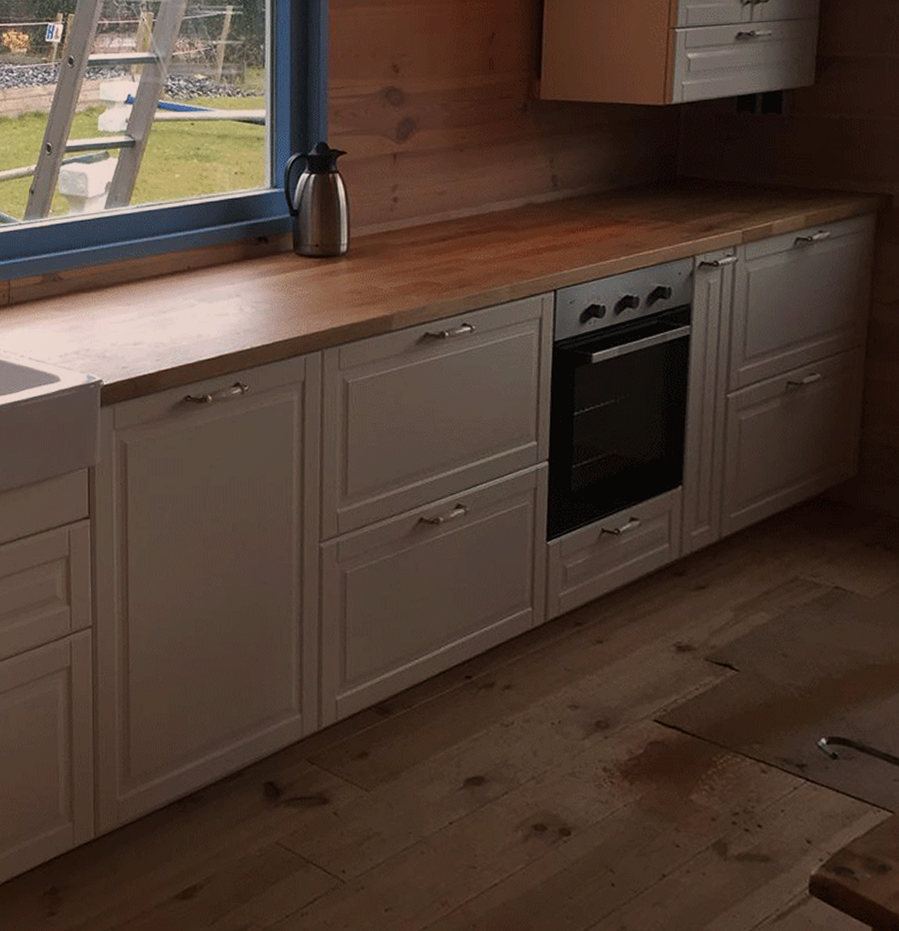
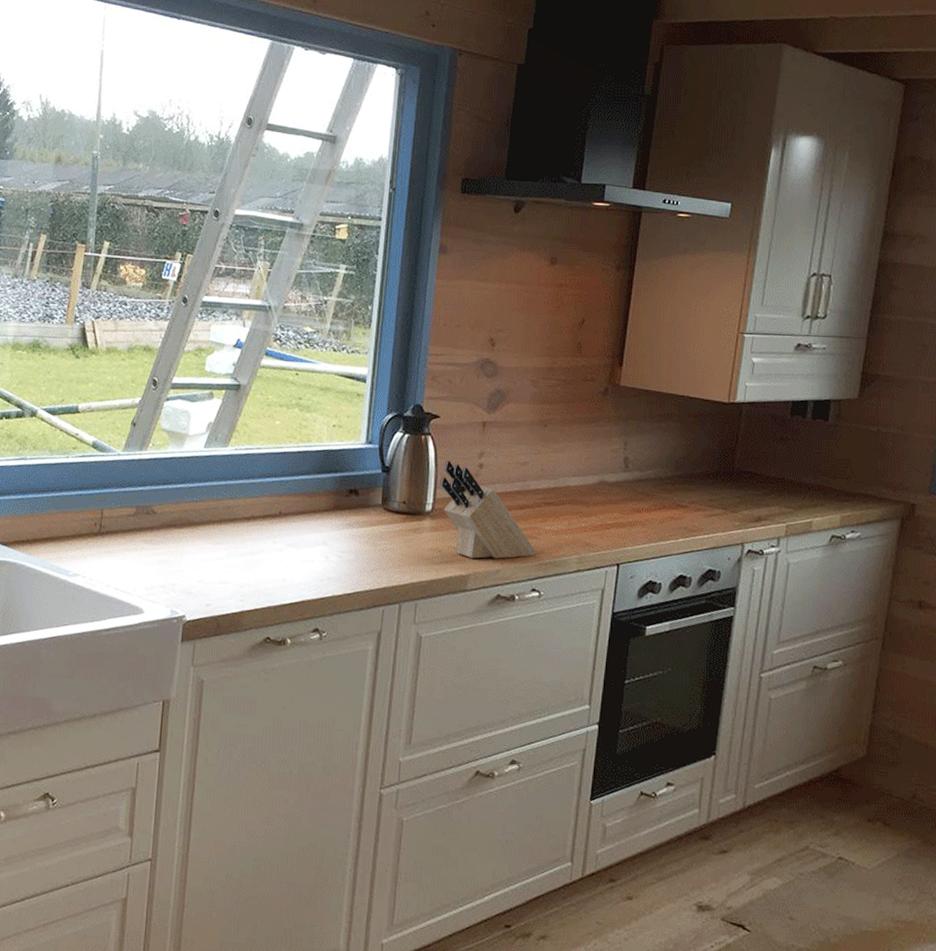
knife block: none [353,196,464,297] -> present [440,460,537,559]

